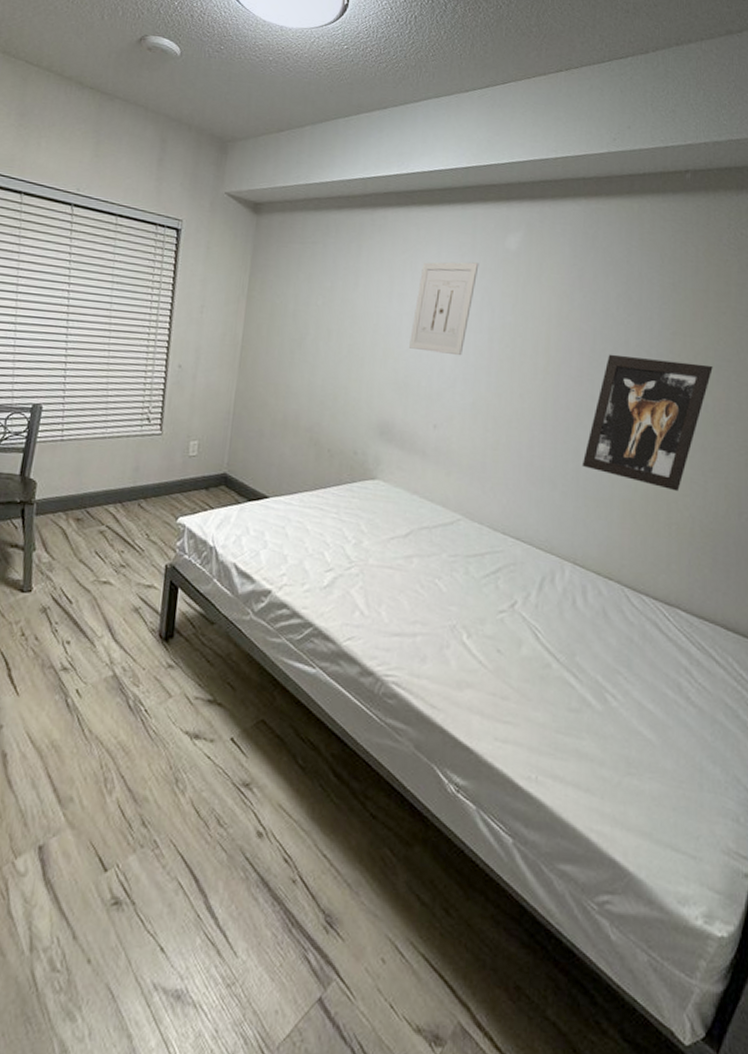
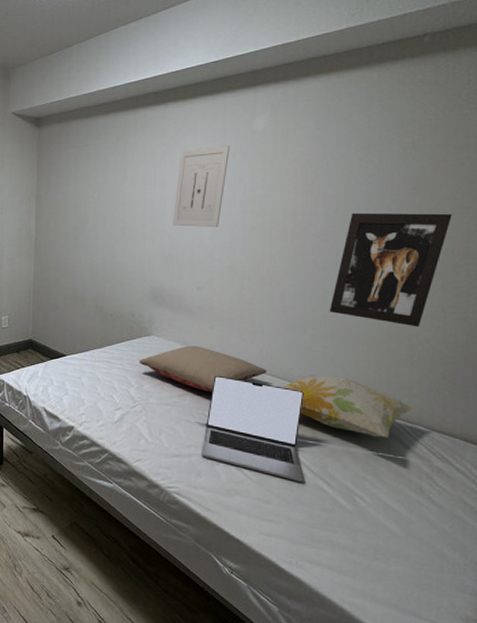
pillow: none [358,494,510,555] -> present [139,345,267,392]
laptop: none [428,534,551,674] -> present [201,375,304,482]
decorative pillow: none [526,539,674,622] -> present [282,374,415,438]

